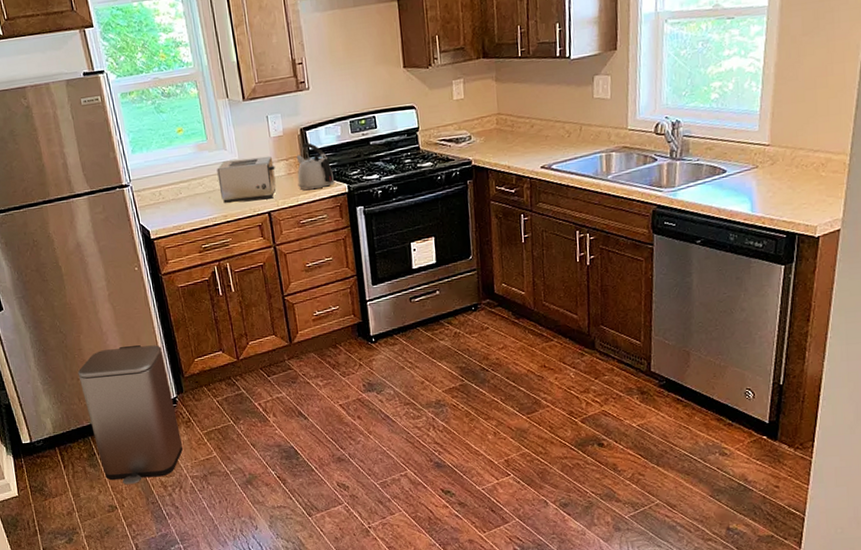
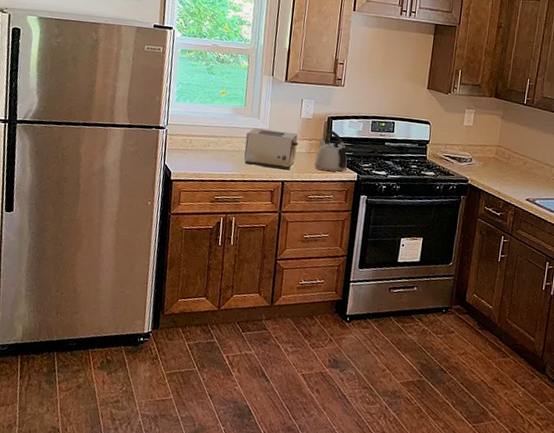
pedal bin: present [77,345,183,485] -> none [57,270,151,411]

